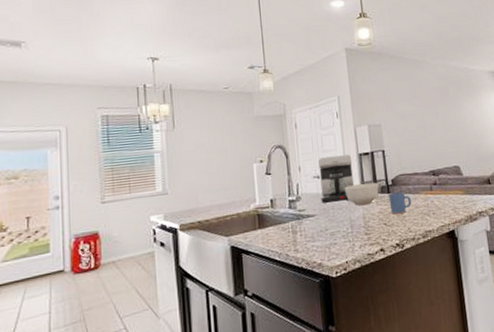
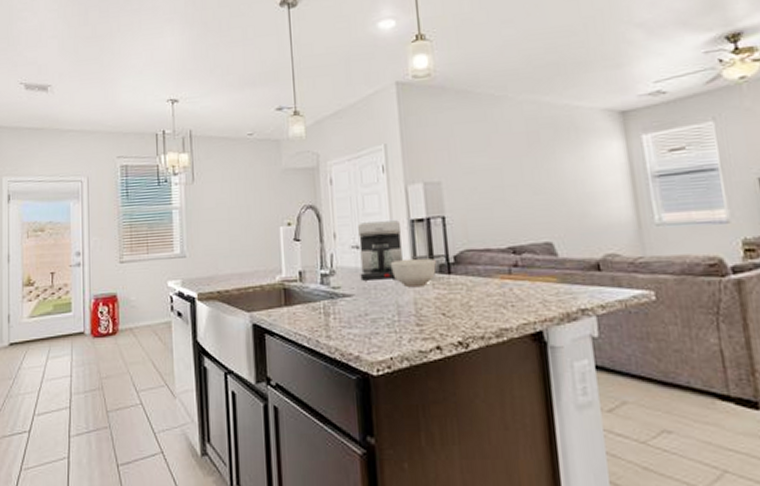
mug: present [388,192,411,215] -> none [449,273,481,304]

